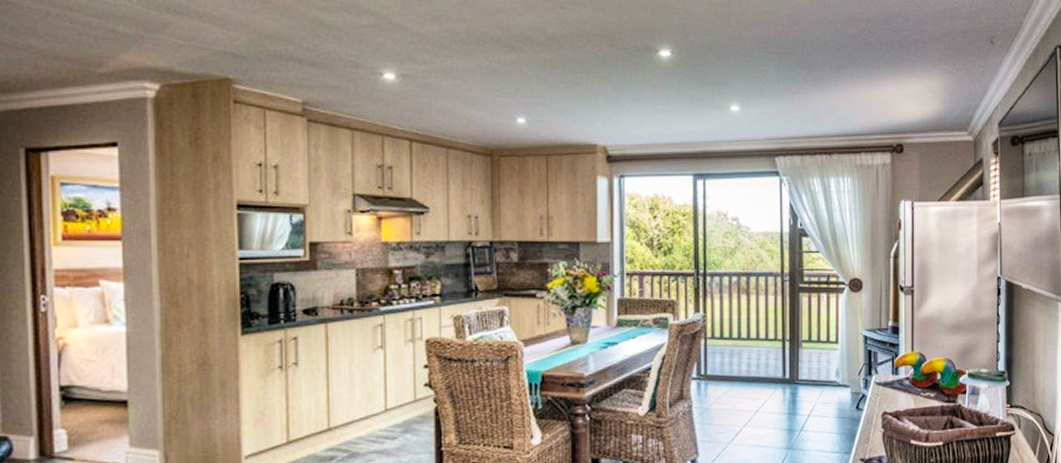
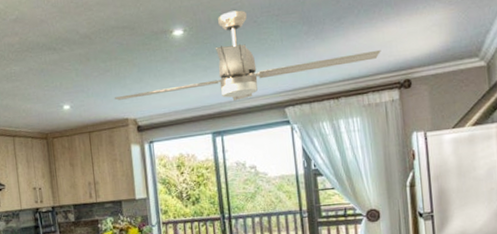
electric fan: none [583,39,877,141] -> present [115,10,381,101]

